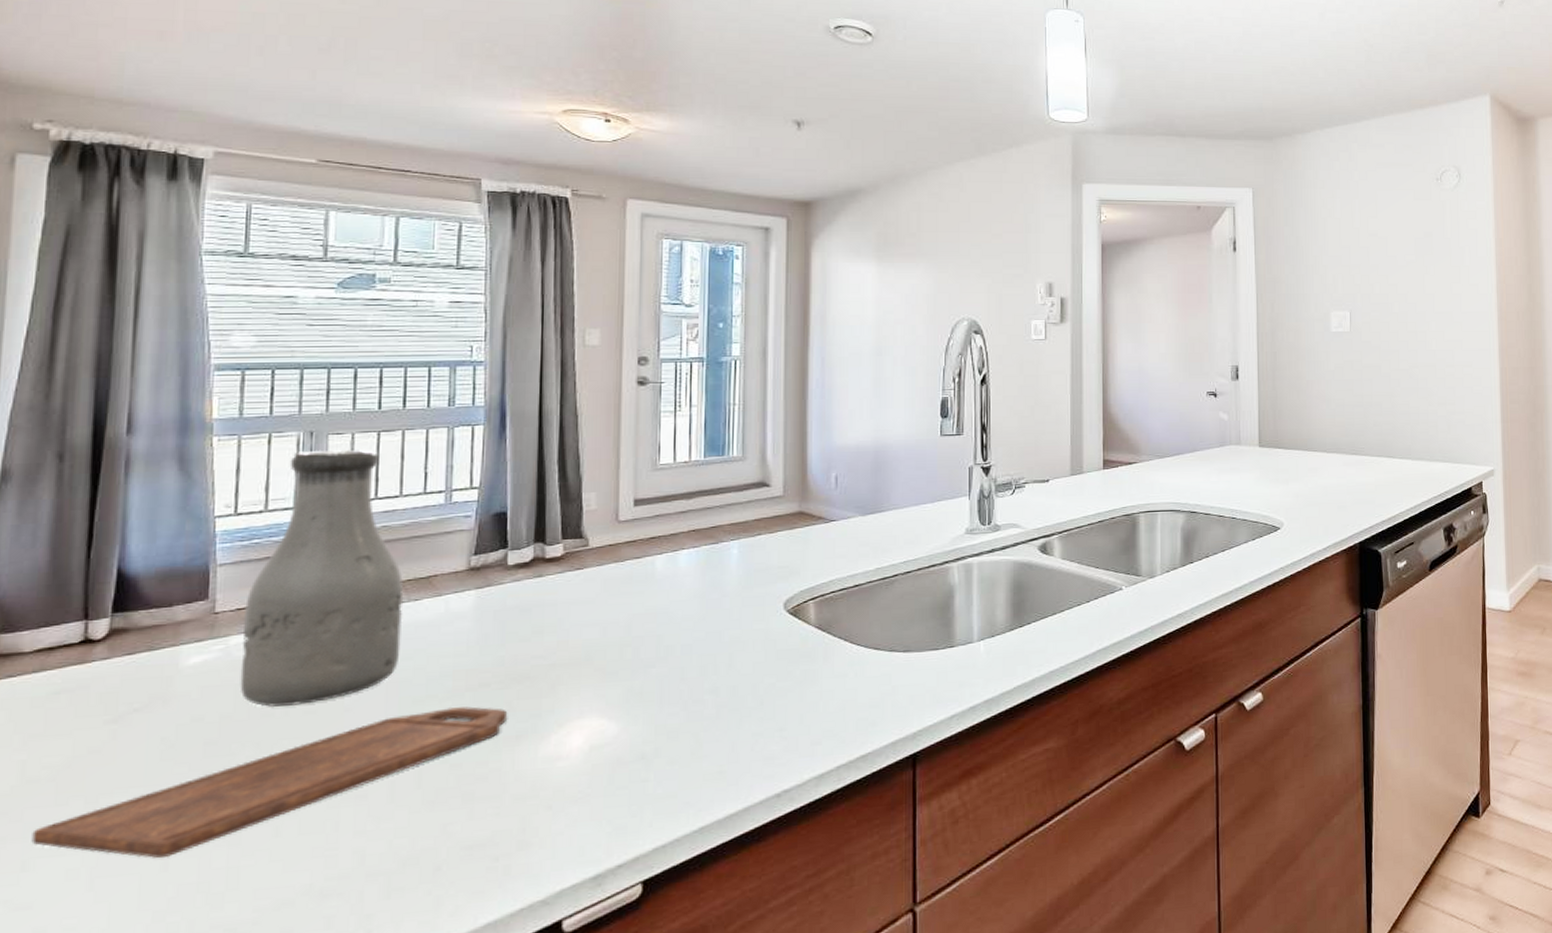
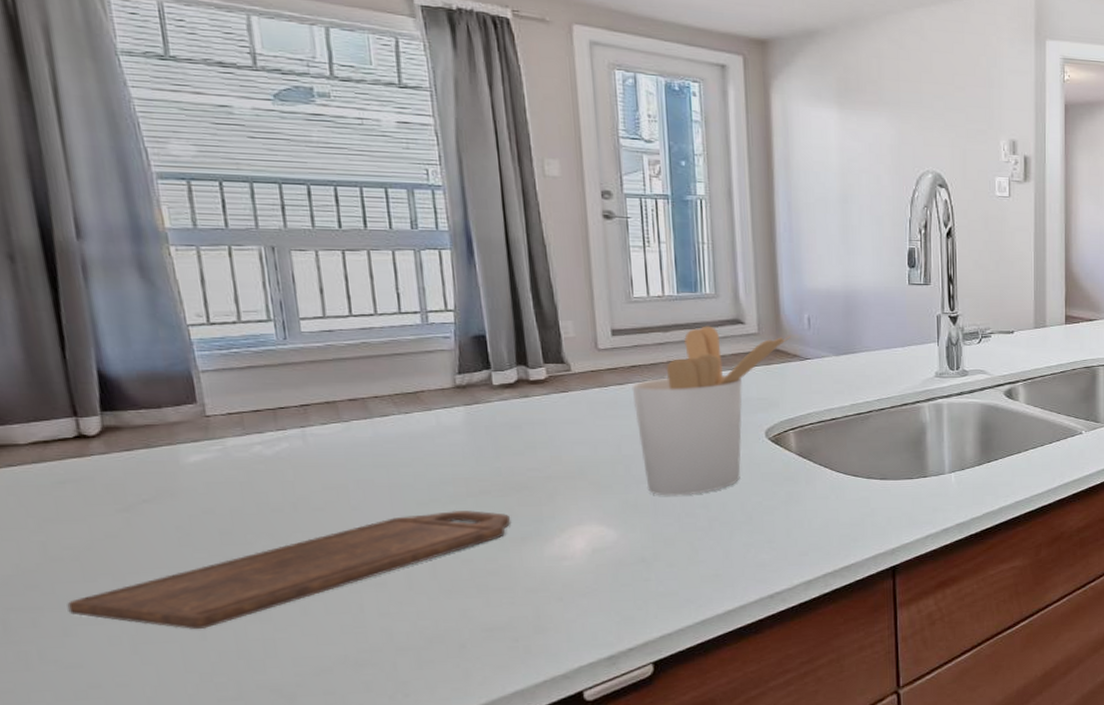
bottle: present [240,448,404,707] -> none [235,265,399,503]
utensil holder: none [648,490,817,681] -> present [631,326,791,496]

